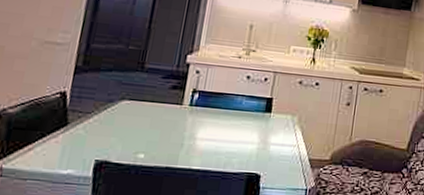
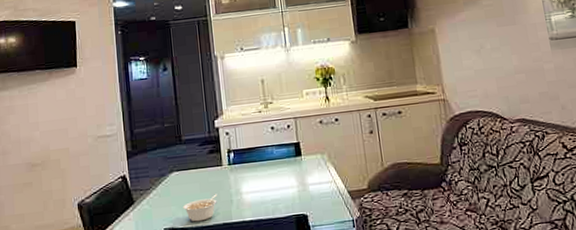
legume: none [124,133,169,160] -> present [183,194,218,222]

